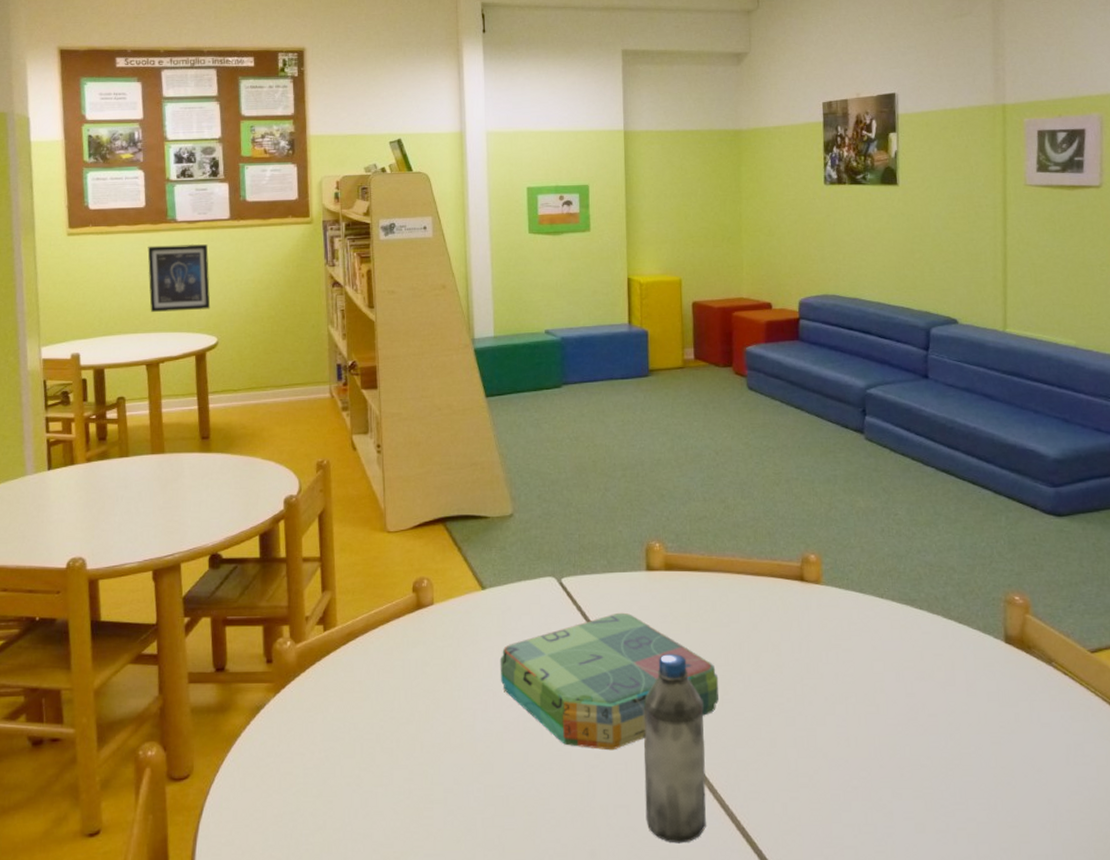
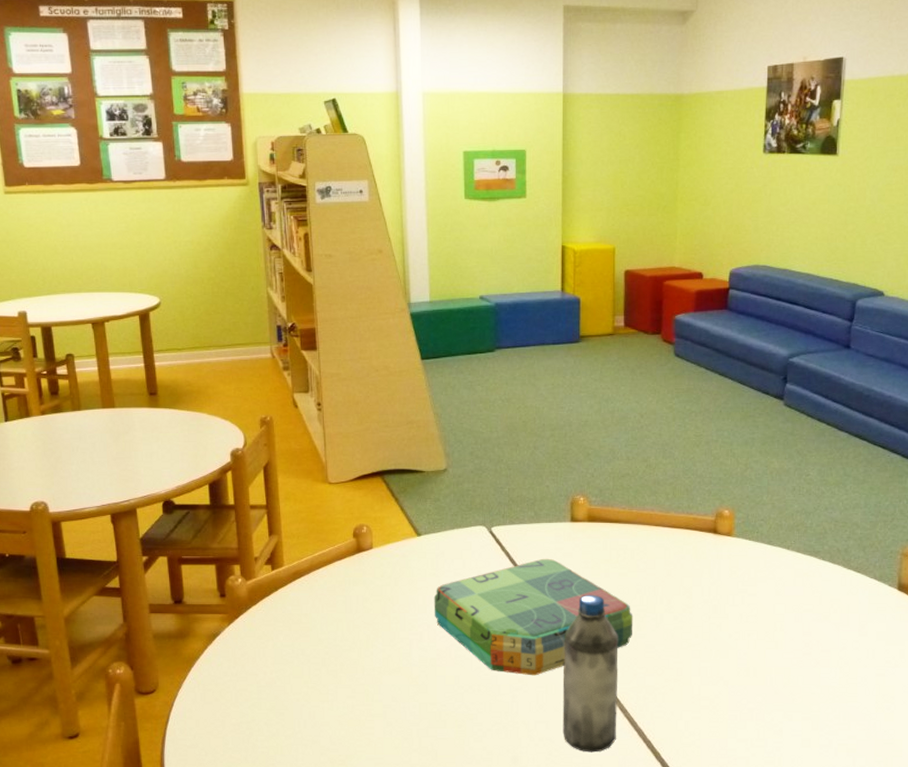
wall art: present [147,243,211,312] -> none [85,204,151,272]

